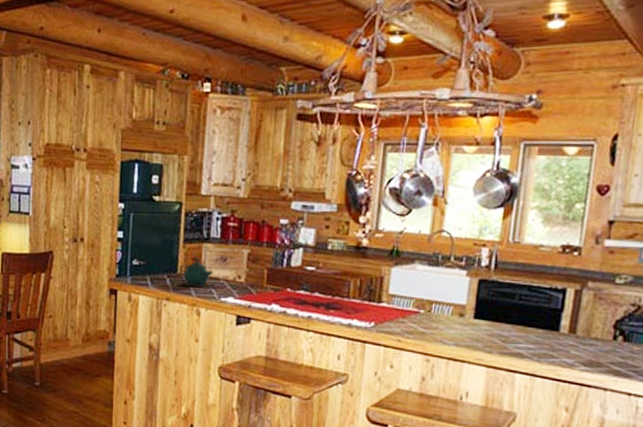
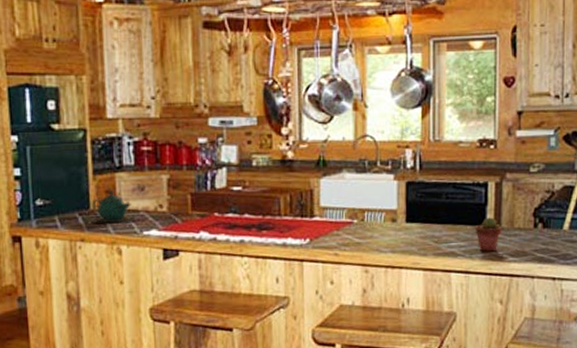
potted succulent: none [546,323,576,358] -> present [475,217,501,252]

